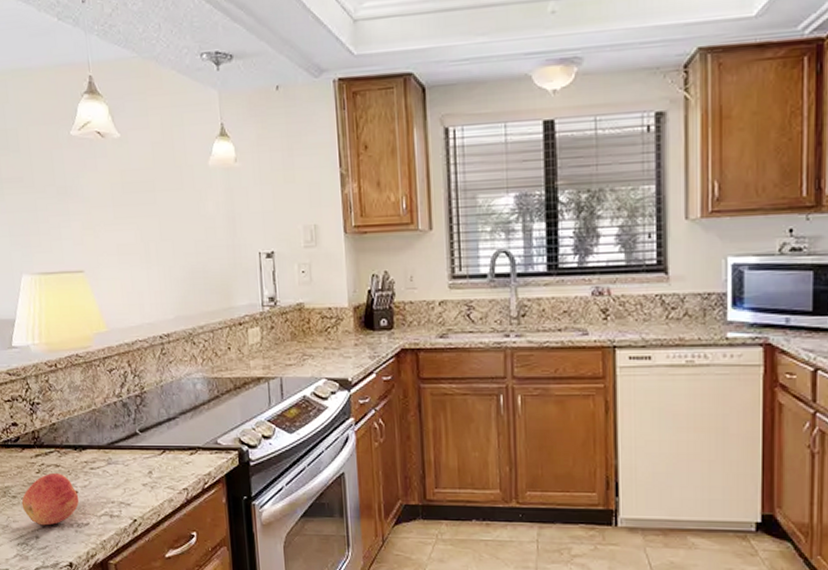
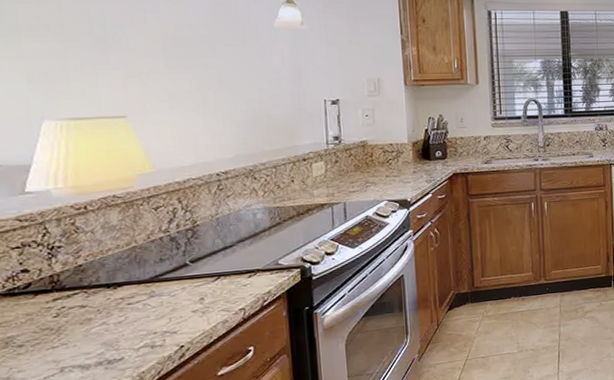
apple: present [21,473,79,526] -> none [30,314,112,370]

